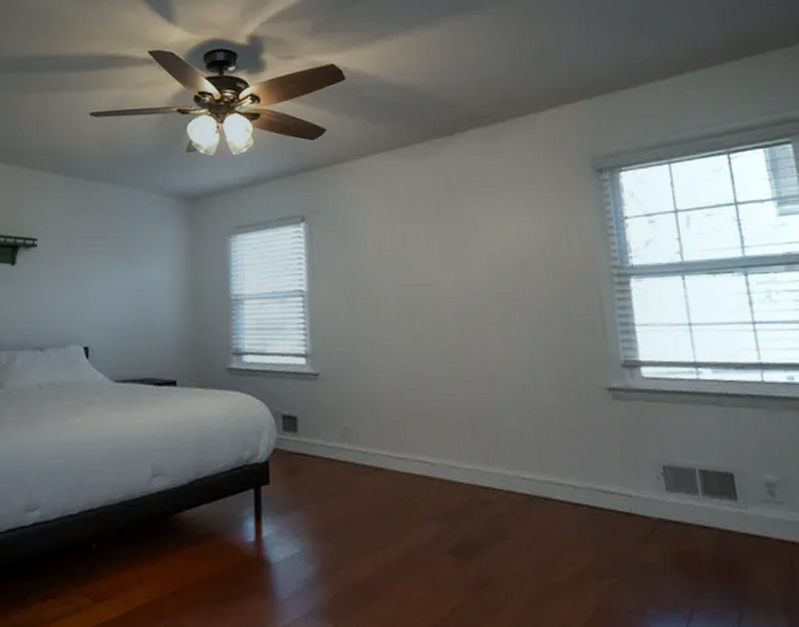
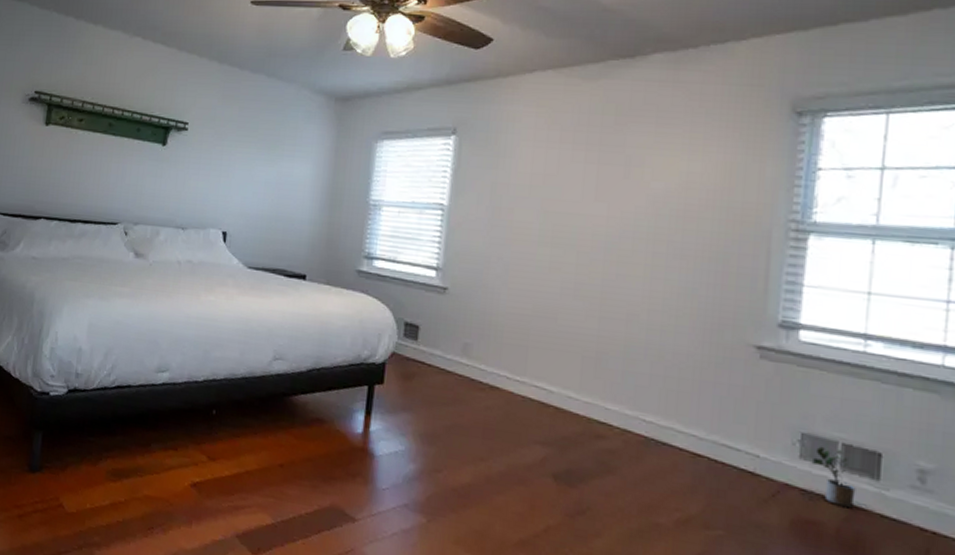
potted plant: none [676,476,722,533] -> present [811,446,856,509]

